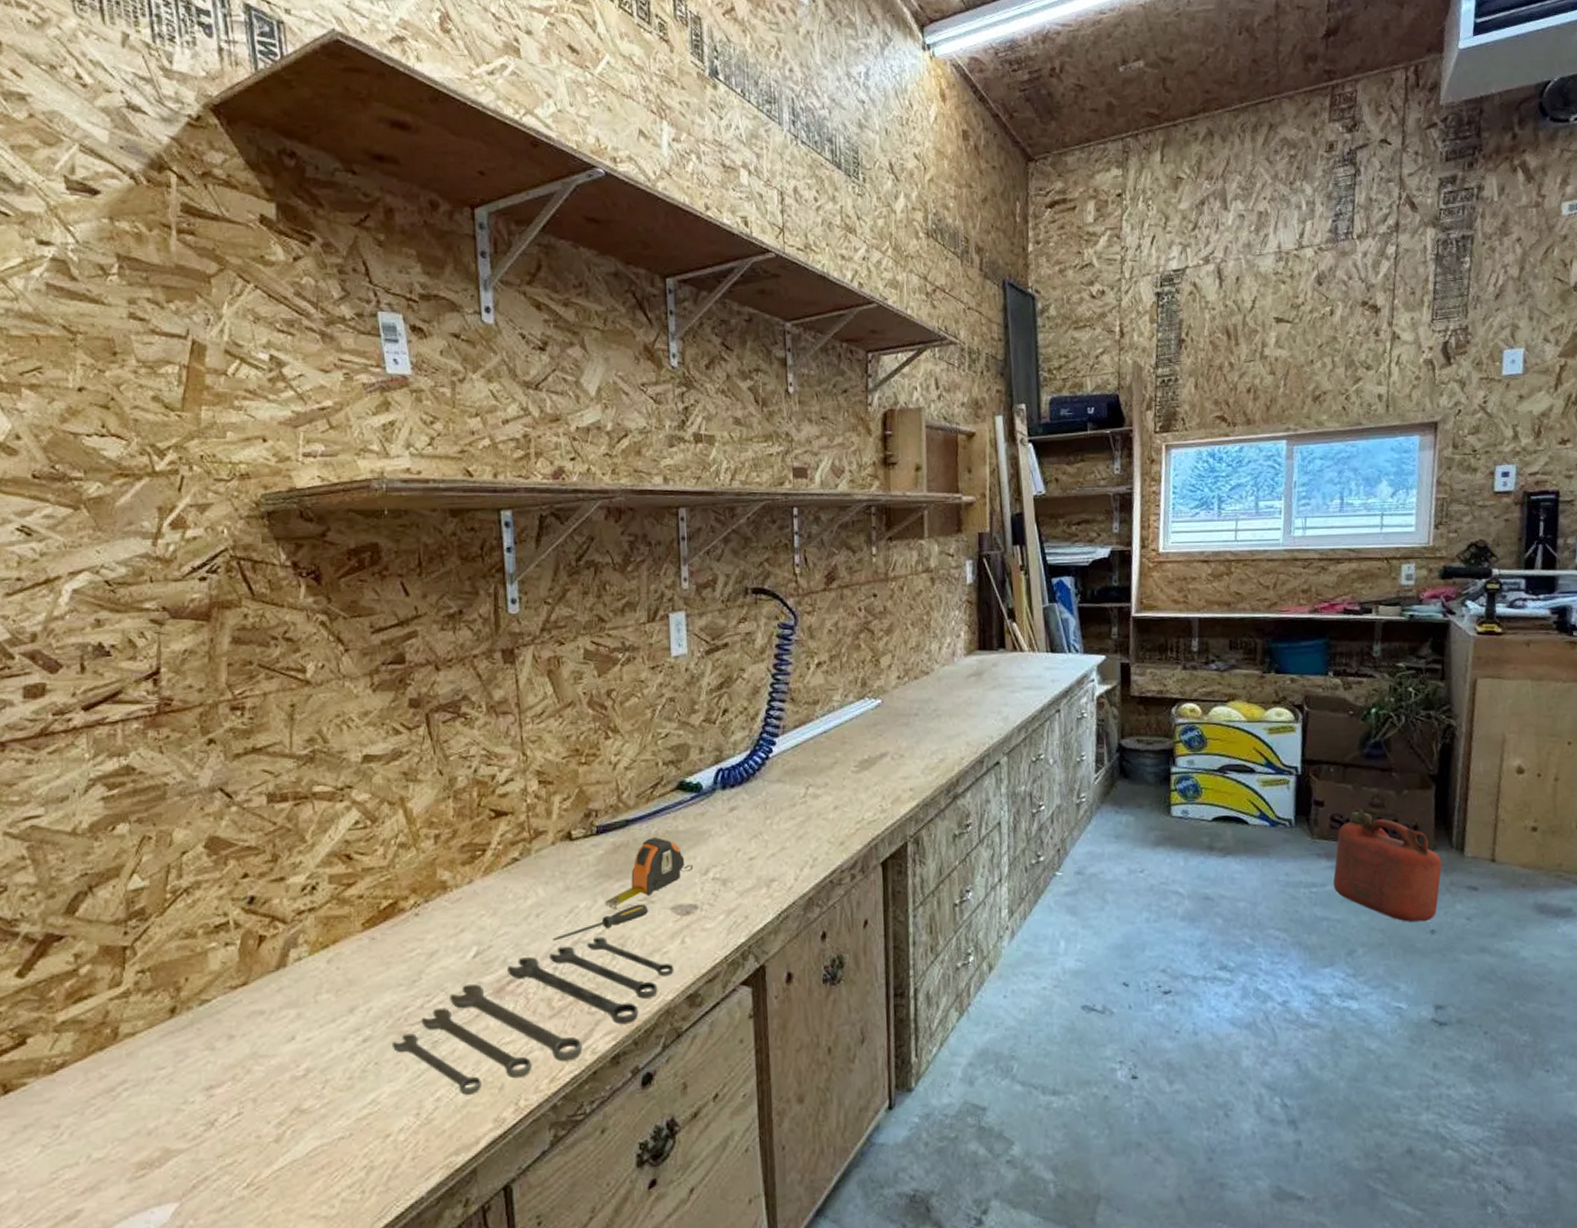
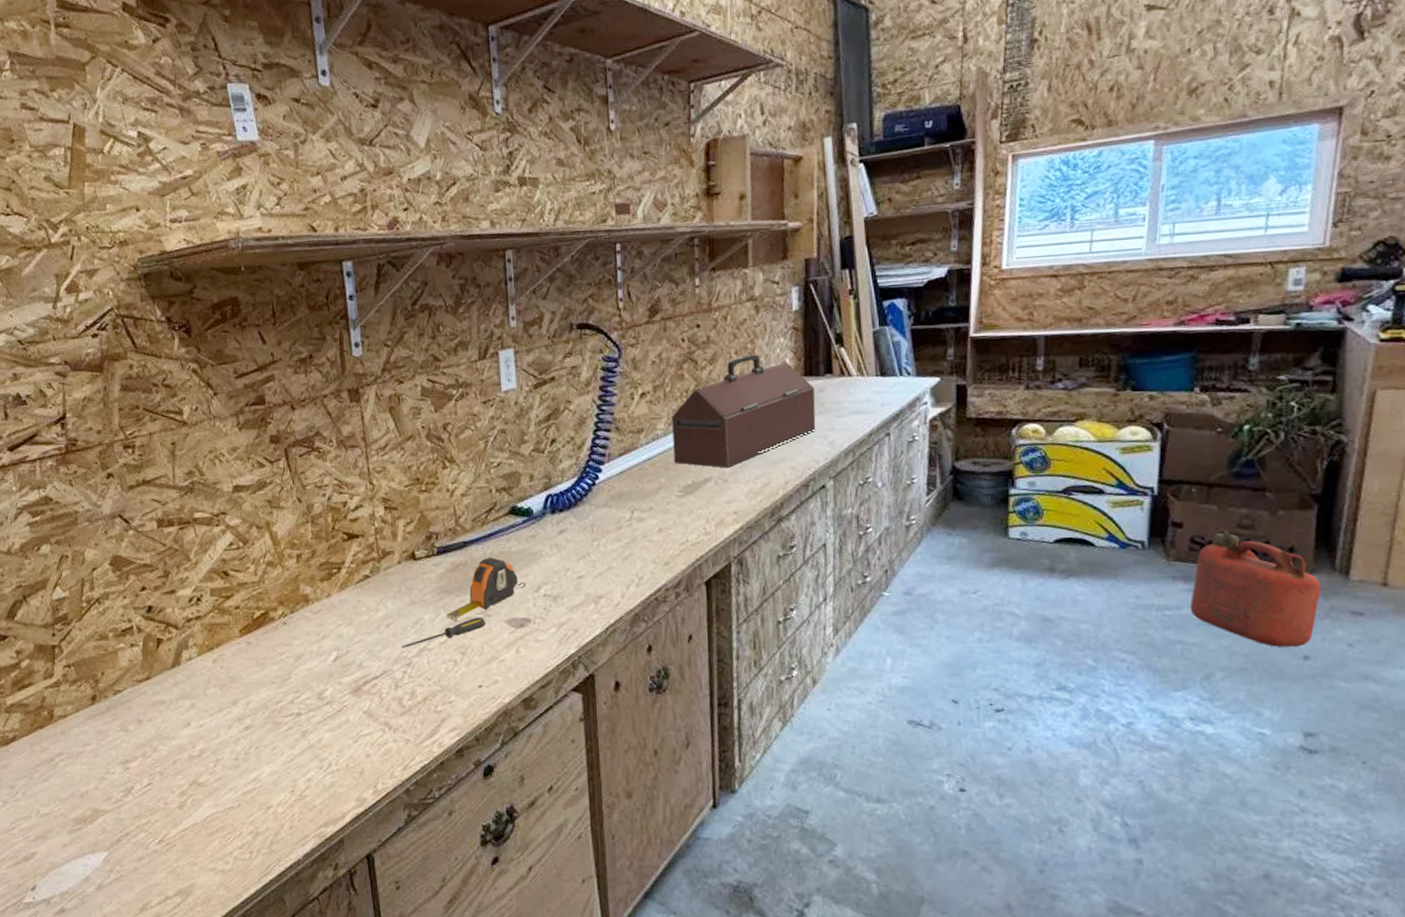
wrench: present [391,936,674,1096] -> none [268,645,510,778]
toolbox: none [848,627,990,743] -> present [671,354,816,468]

